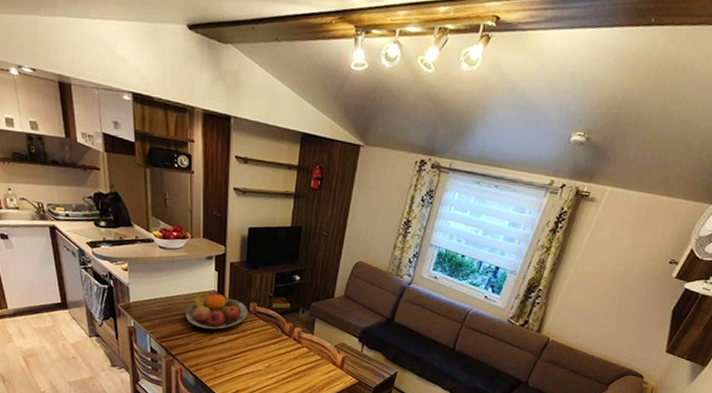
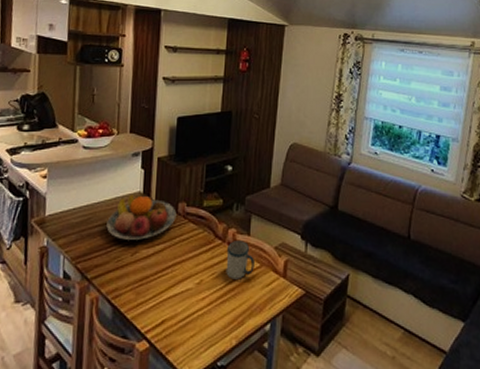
mug: none [291,337,316,367] -> present [226,239,254,279]

